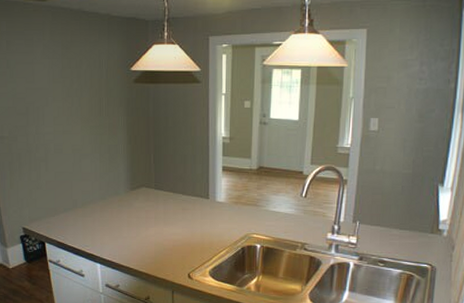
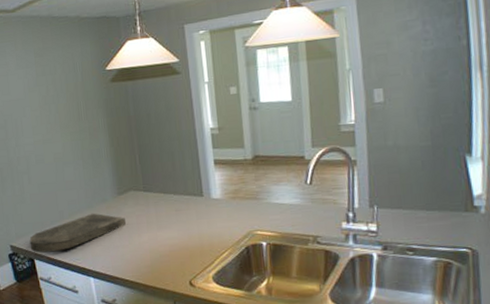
cutting board: none [42,204,135,237] -> present [29,213,126,253]

